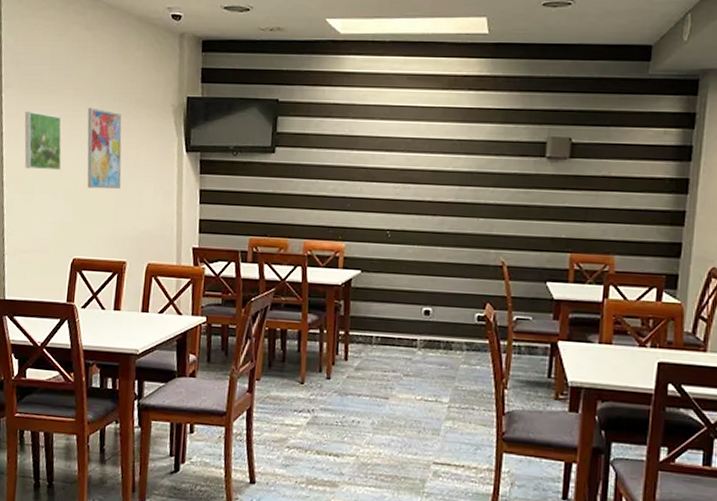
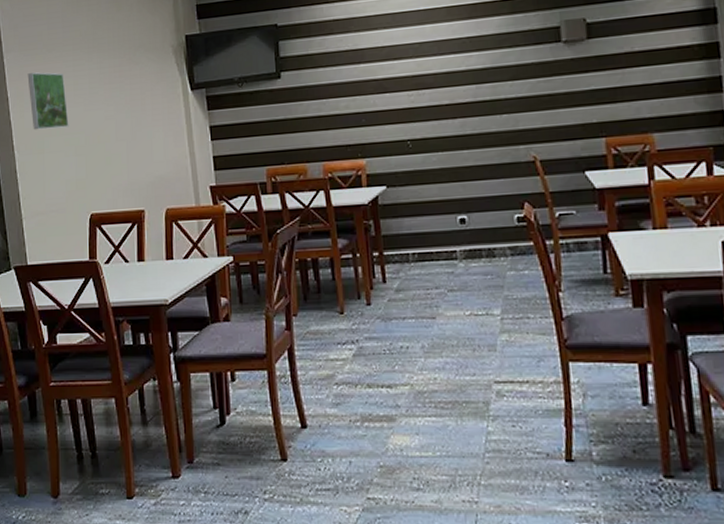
wall art: present [87,107,122,189] -> none [89,59,130,141]

